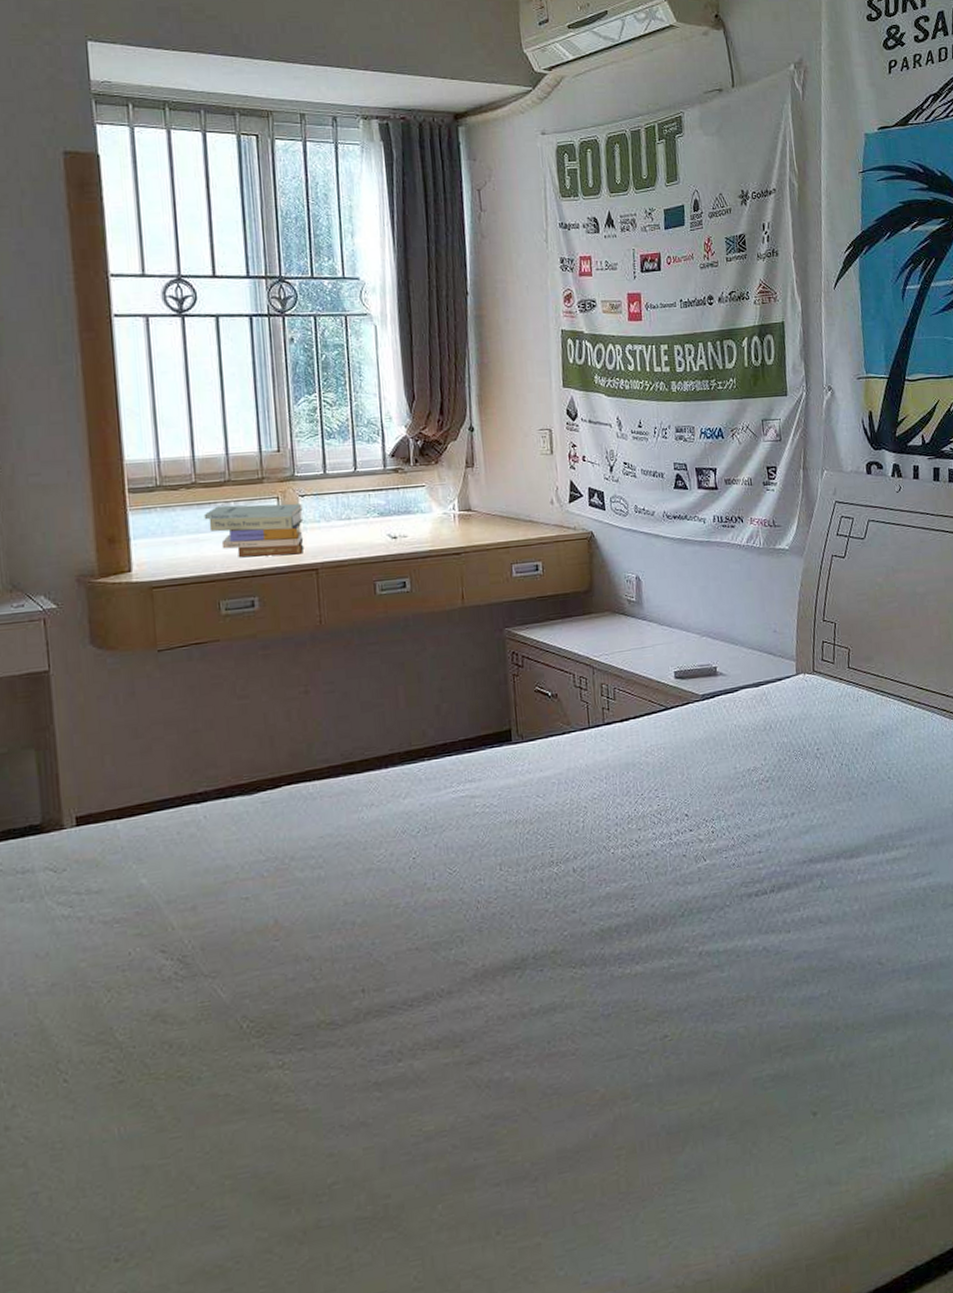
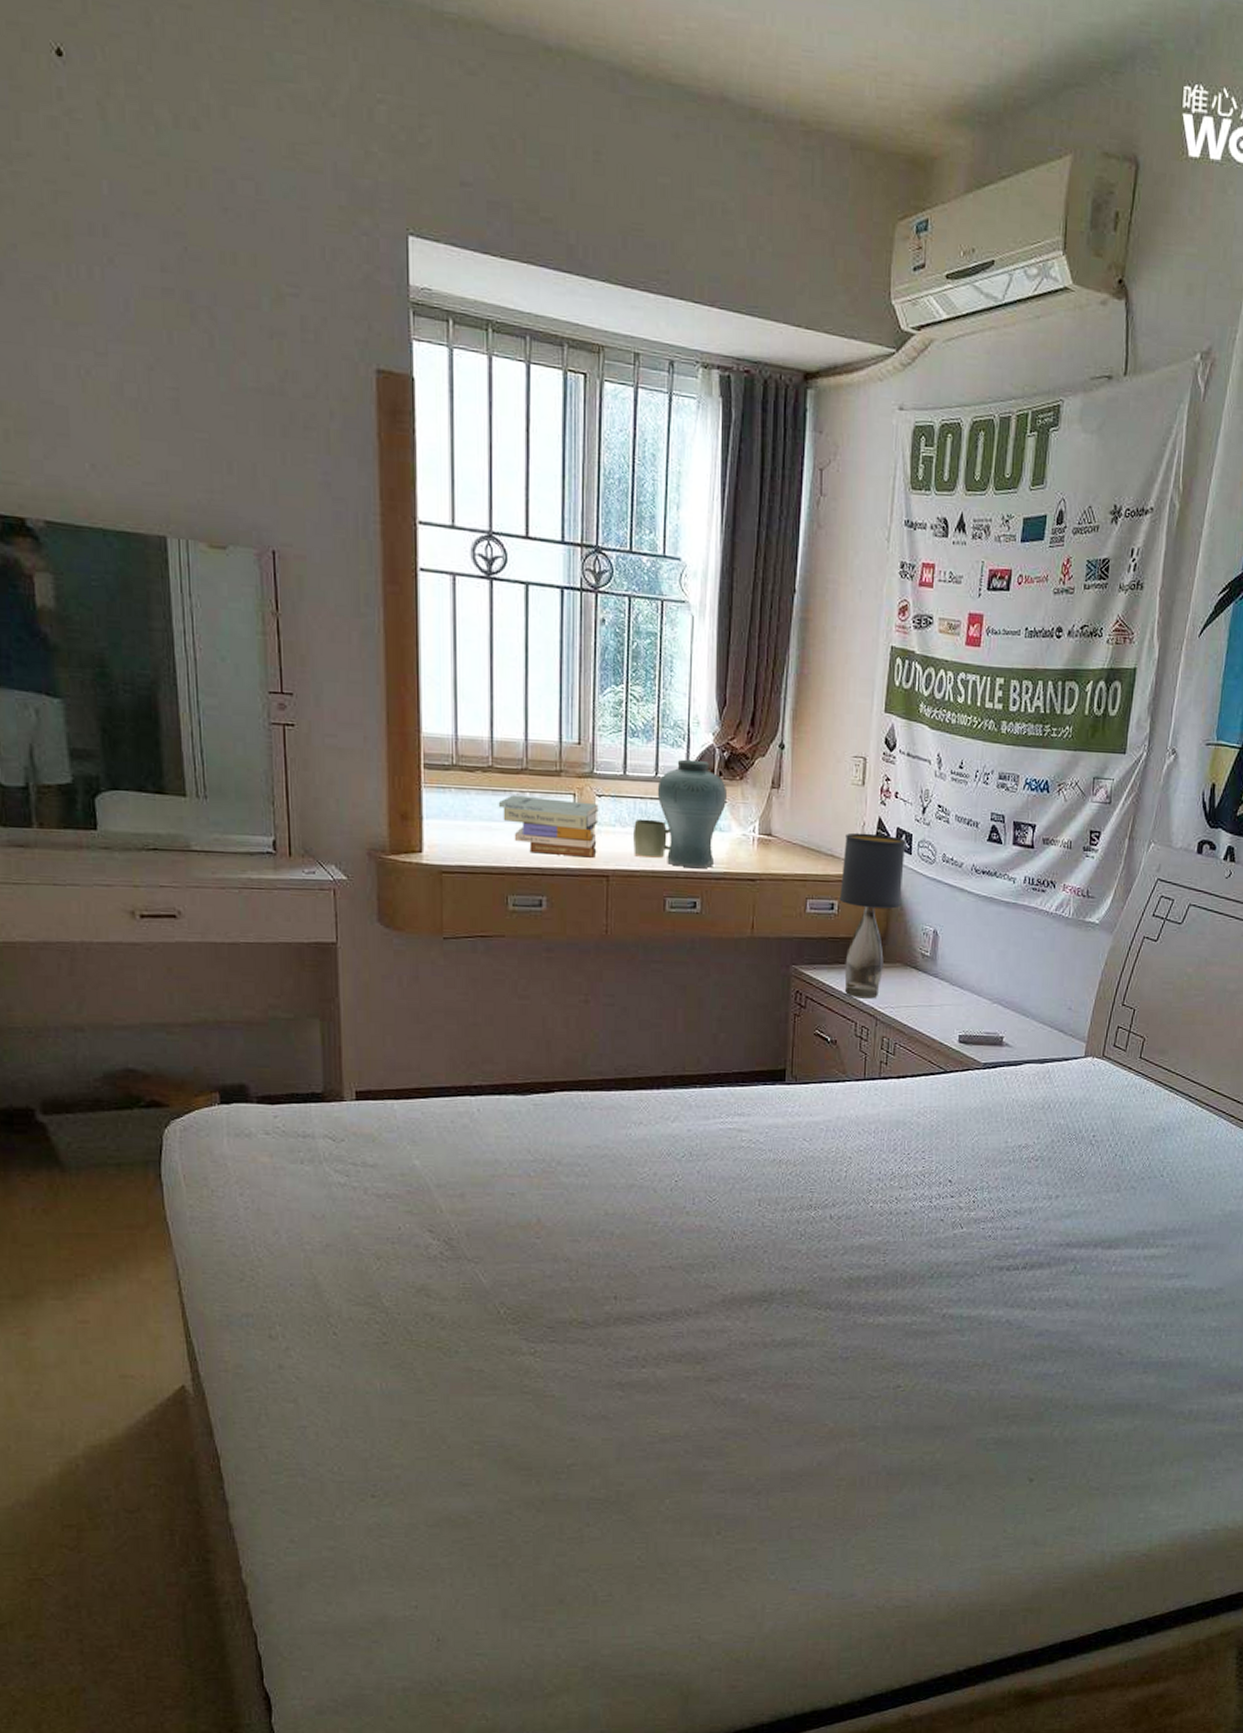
mug: none [337,510,375,548] -> present [632,818,670,859]
vase: none [357,451,425,551] -> present [657,759,727,869]
table lamp: none [541,496,602,651] -> present [839,832,906,999]

